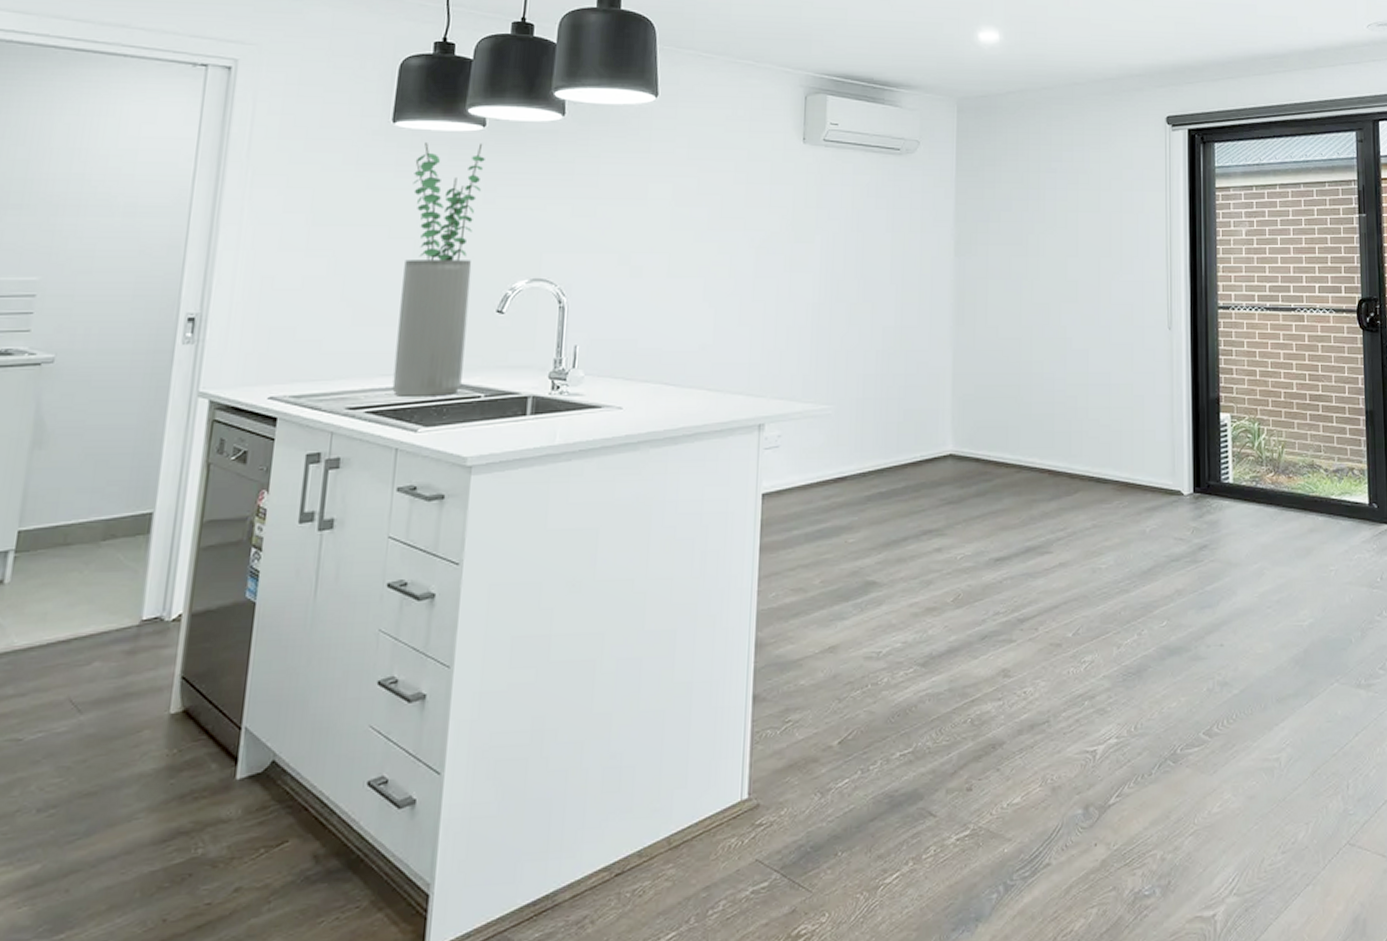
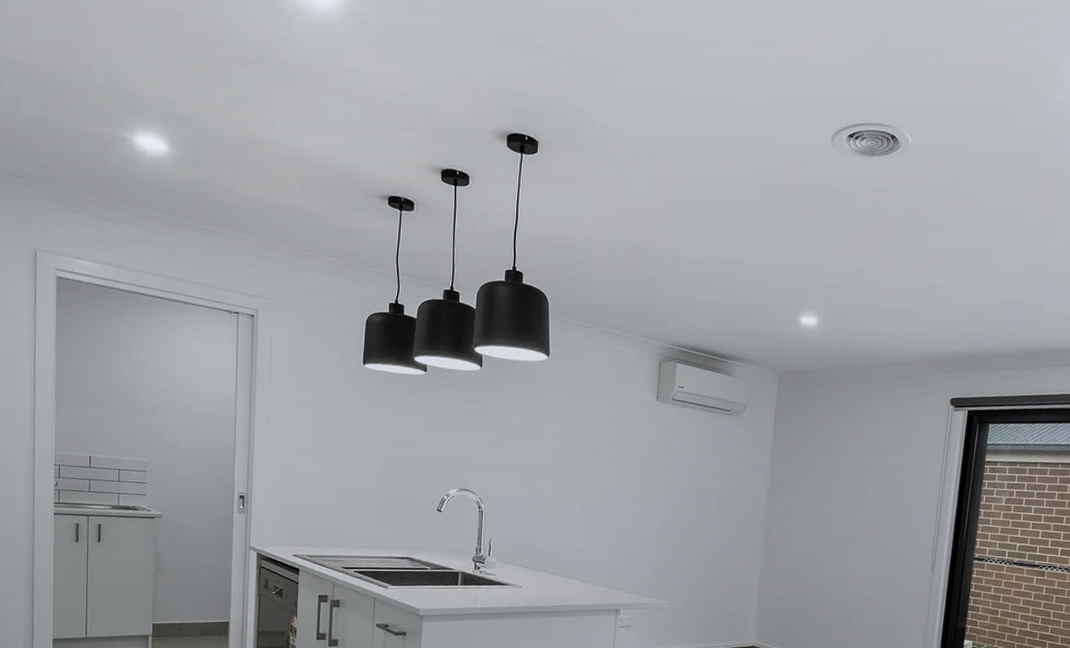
vase: present [392,143,485,398] -> none [370,381,427,566]

